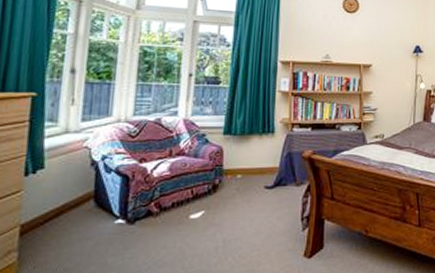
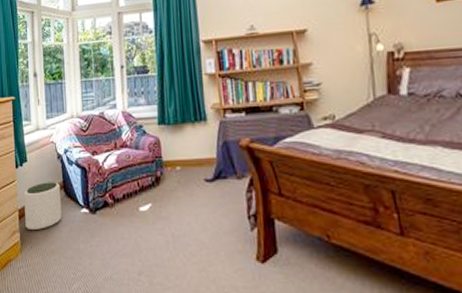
plant pot: none [29,191,90,248] -> present [23,182,62,231]

